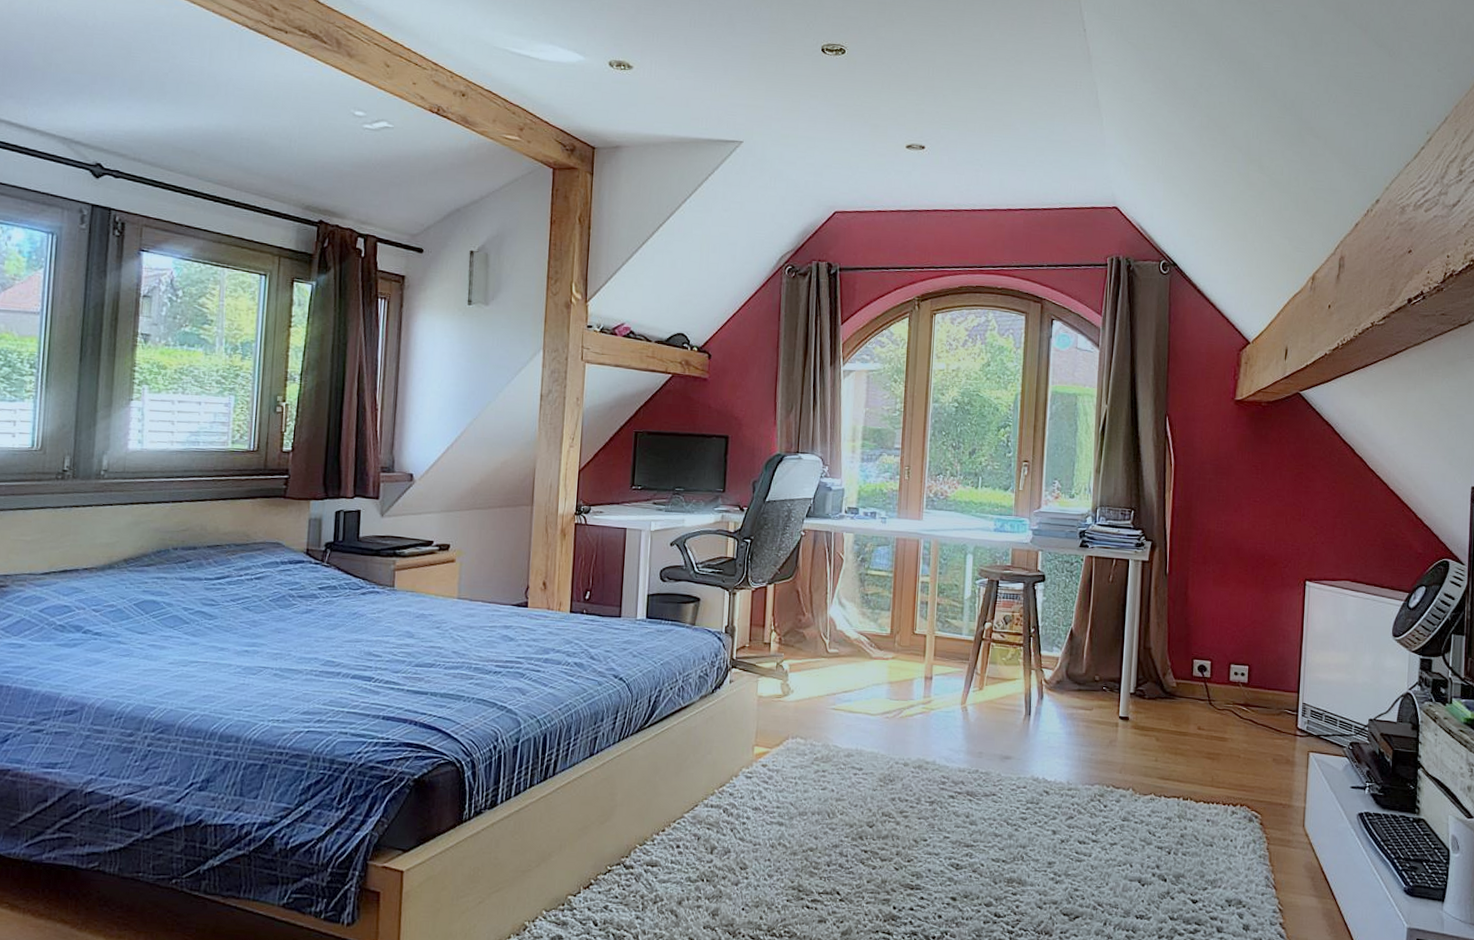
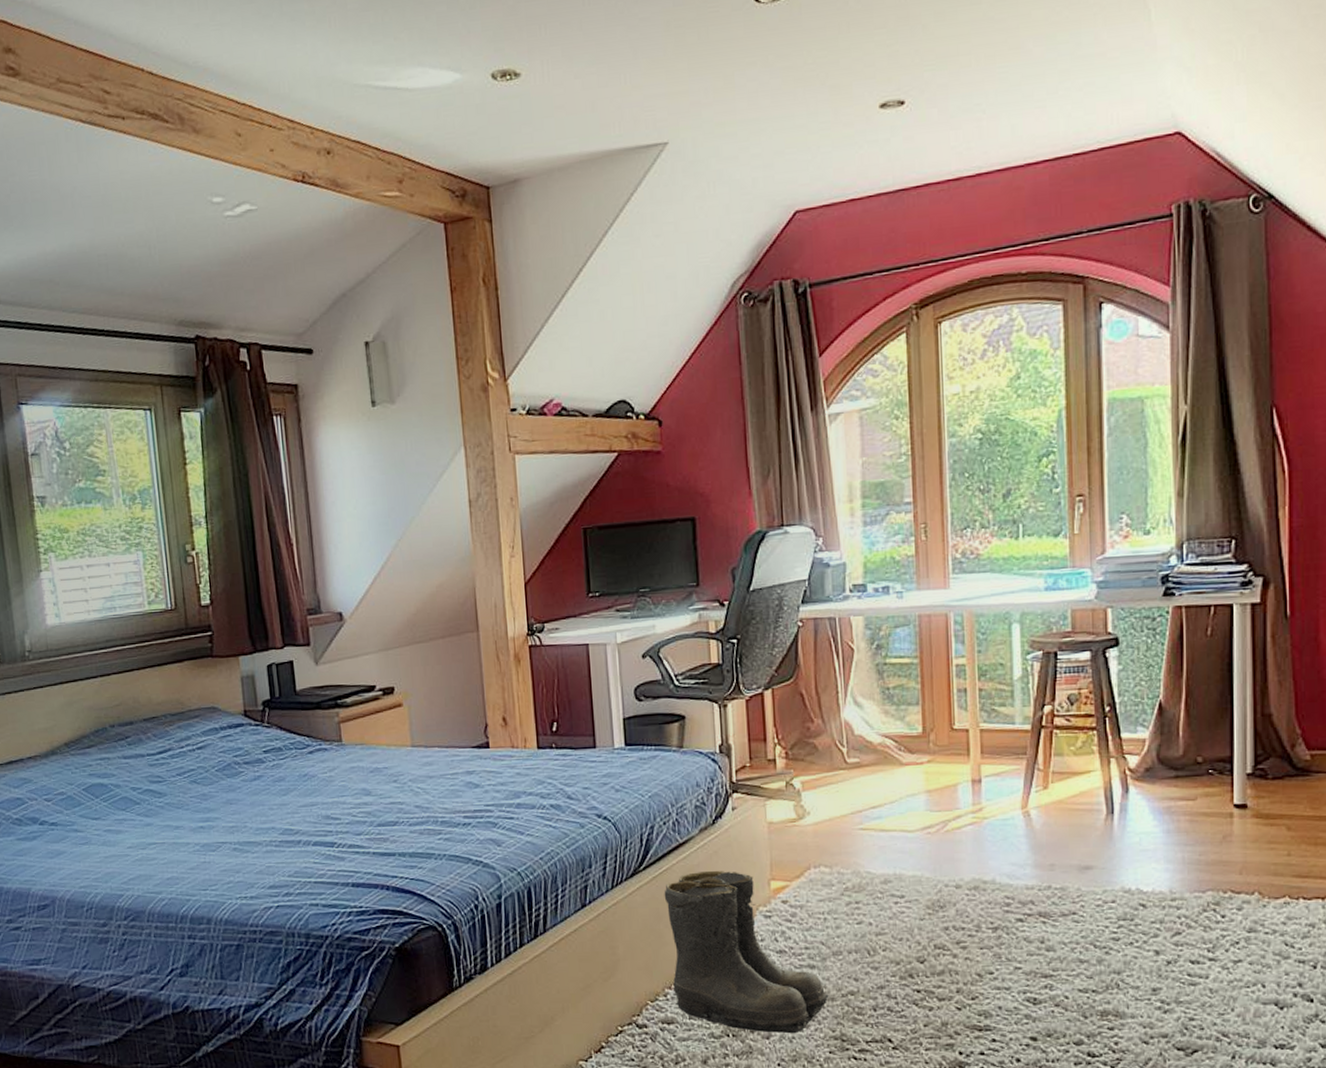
boots: none [660,733,792,882] -> present [664,870,829,1034]

